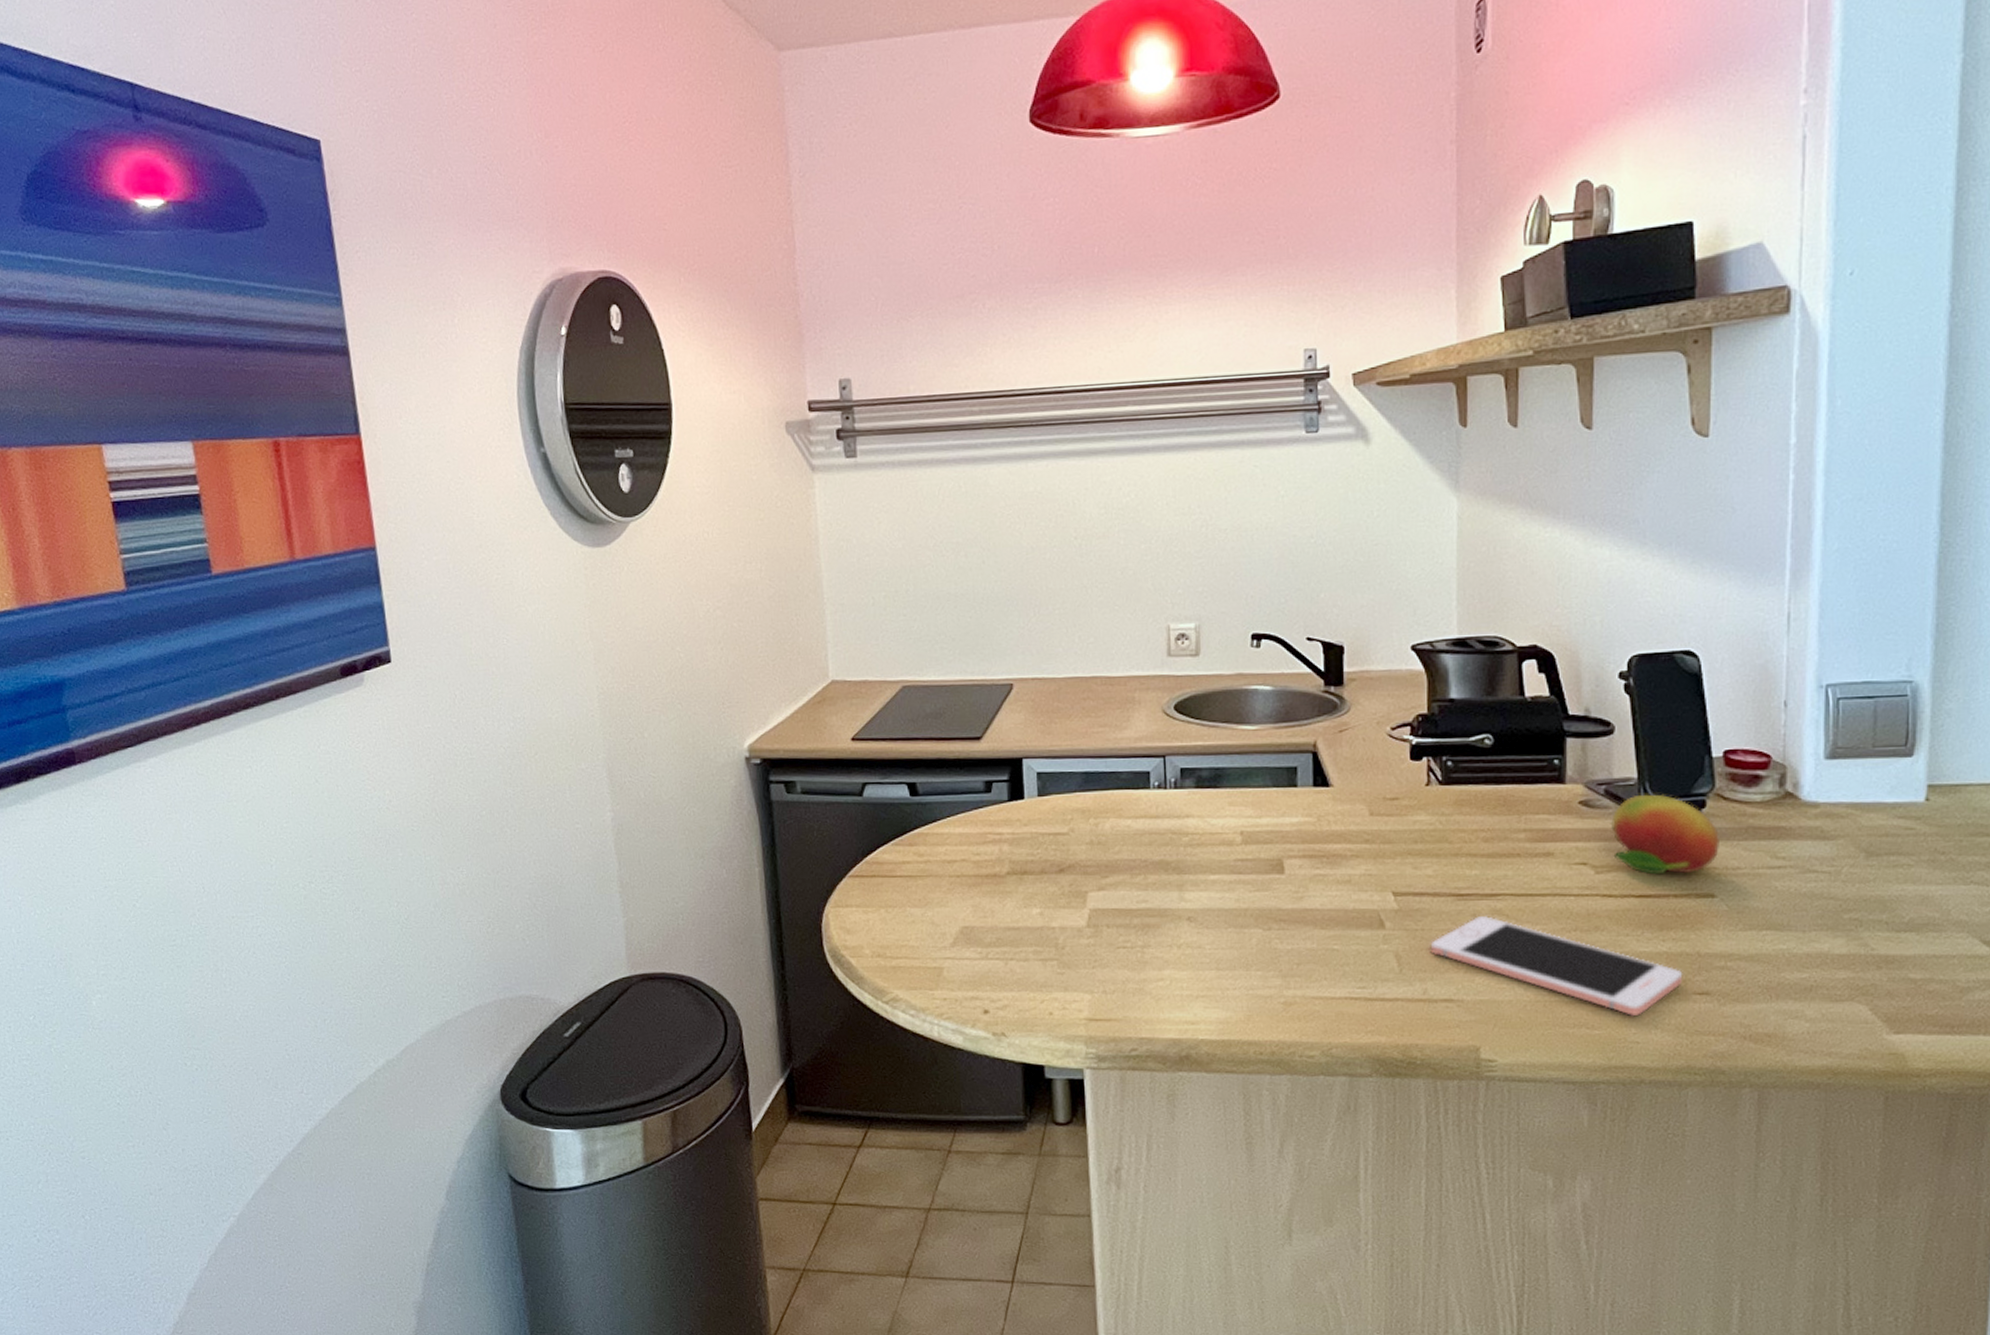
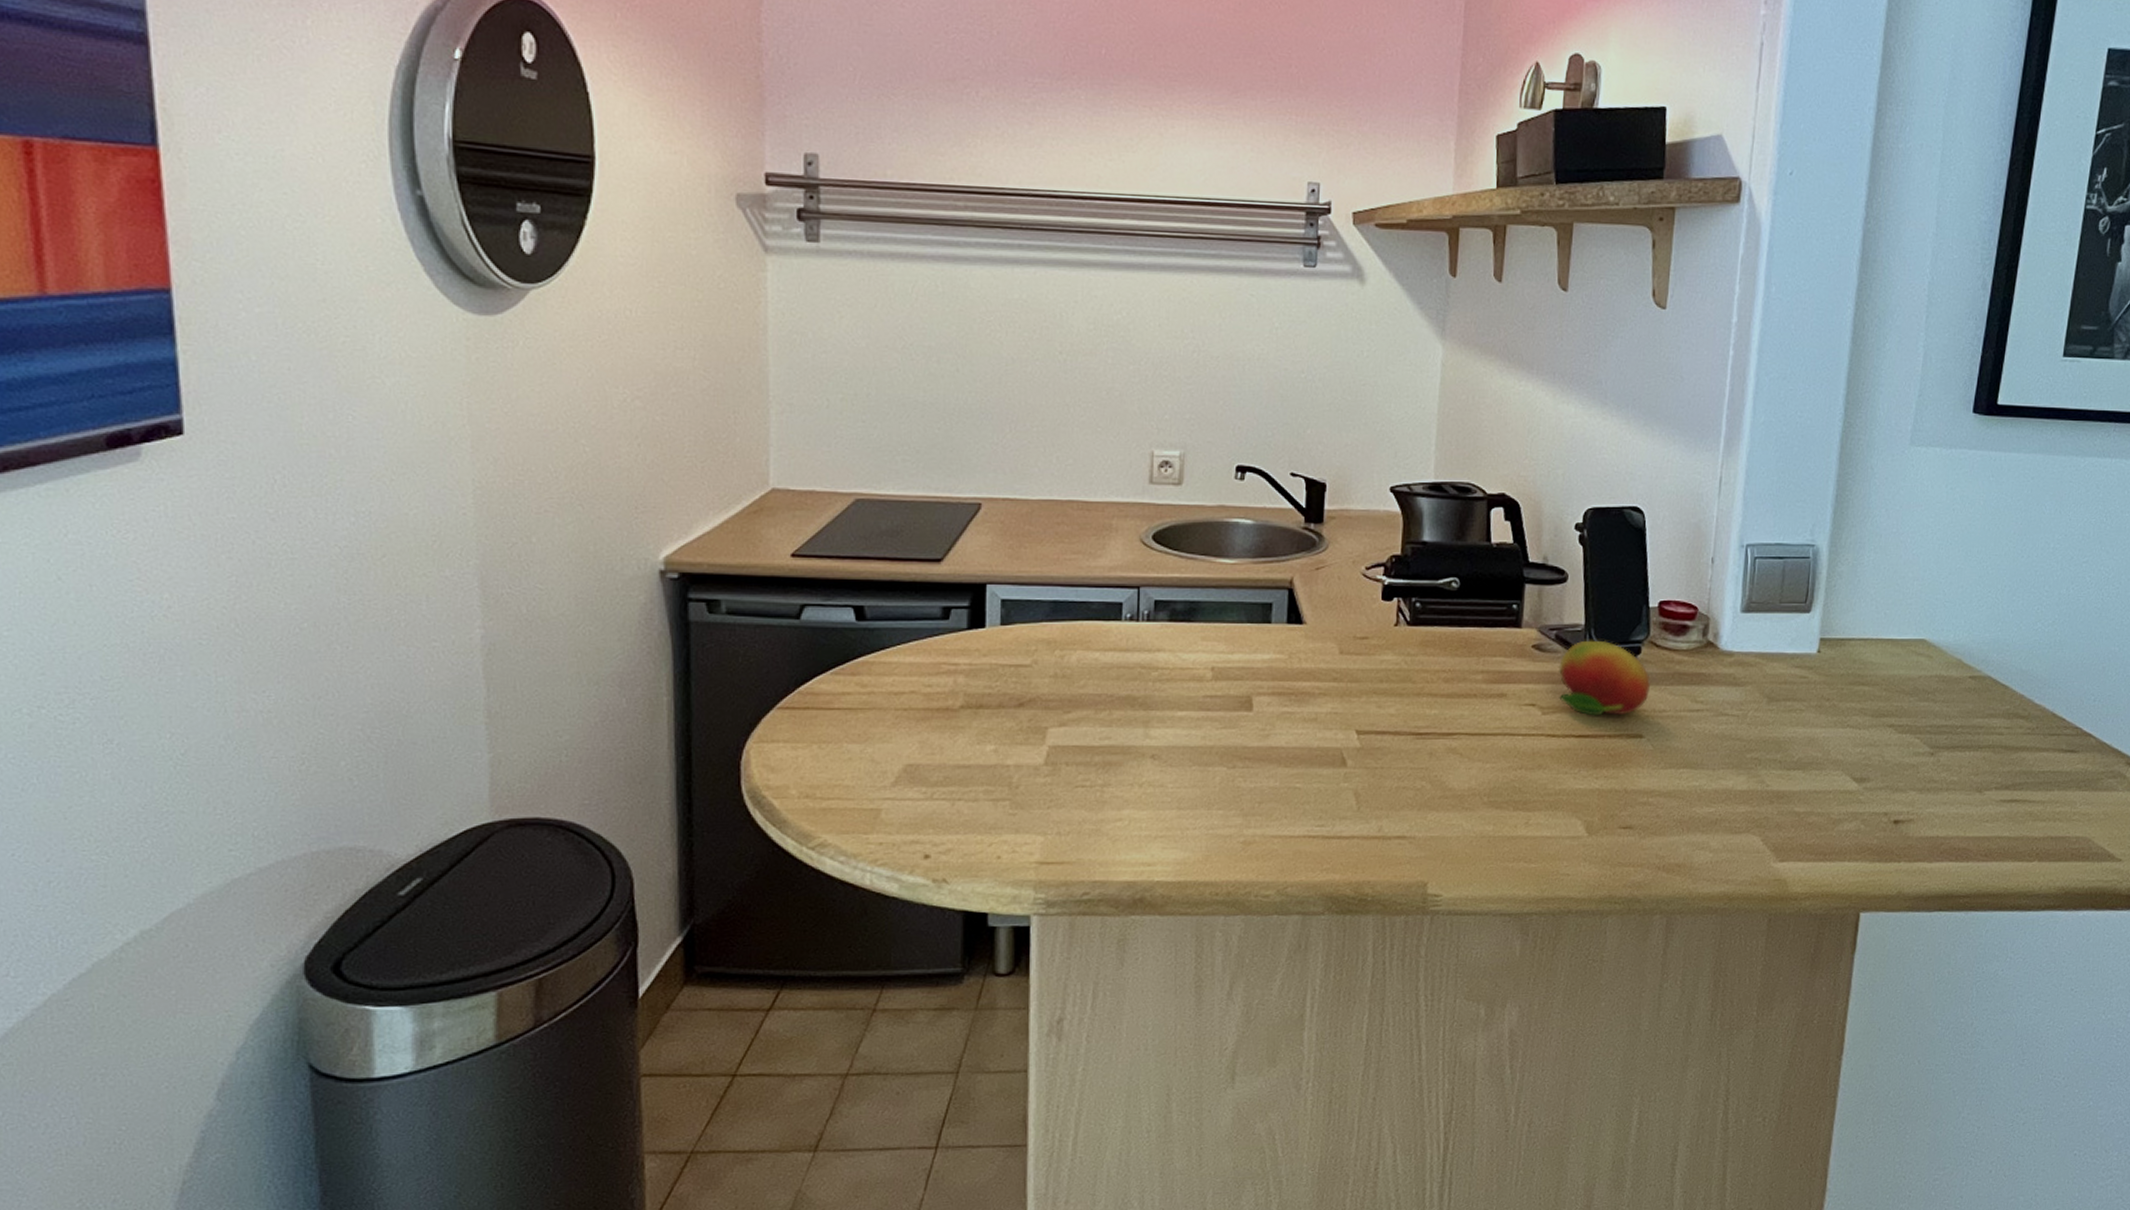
cell phone: present [1431,916,1683,1017] -> none [1389,755,1611,851]

